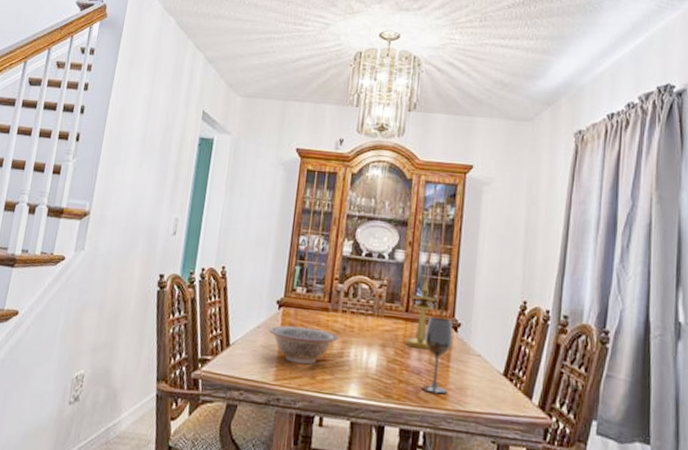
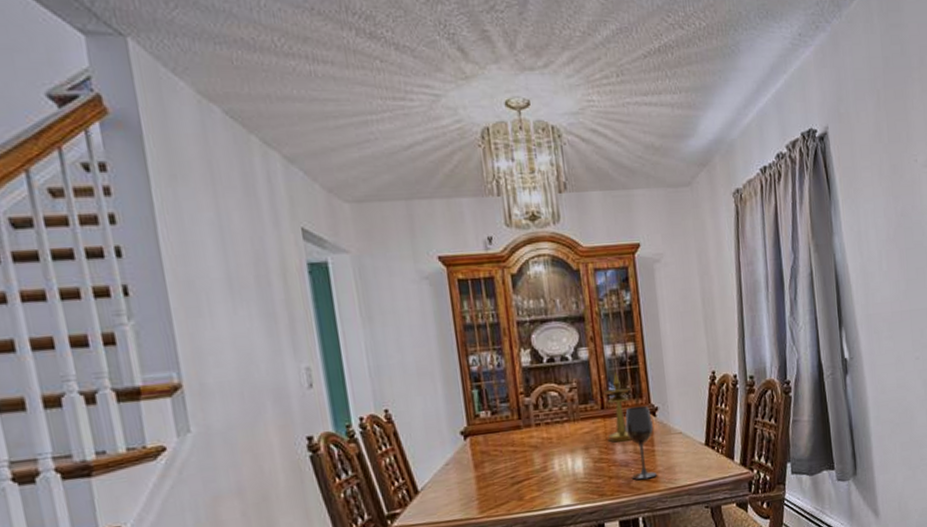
decorative bowl: present [269,325,339,365] -> none [459,449,539,491]

